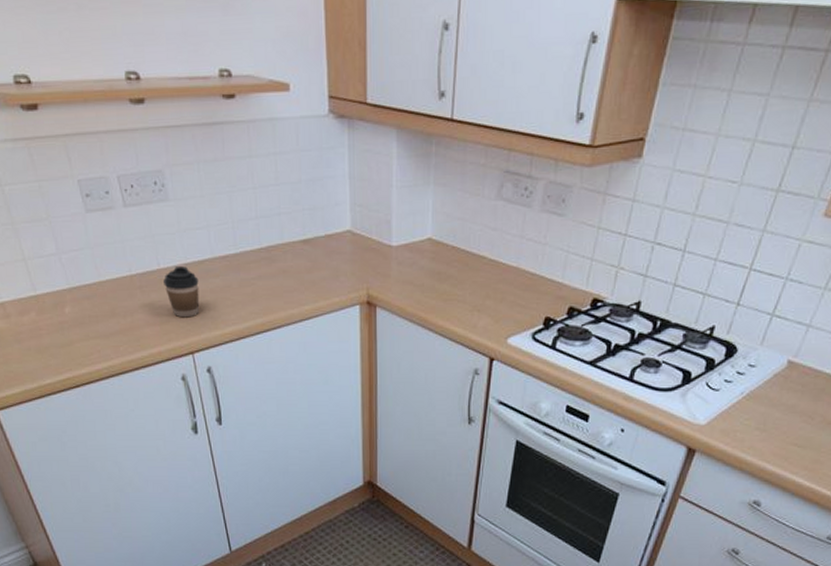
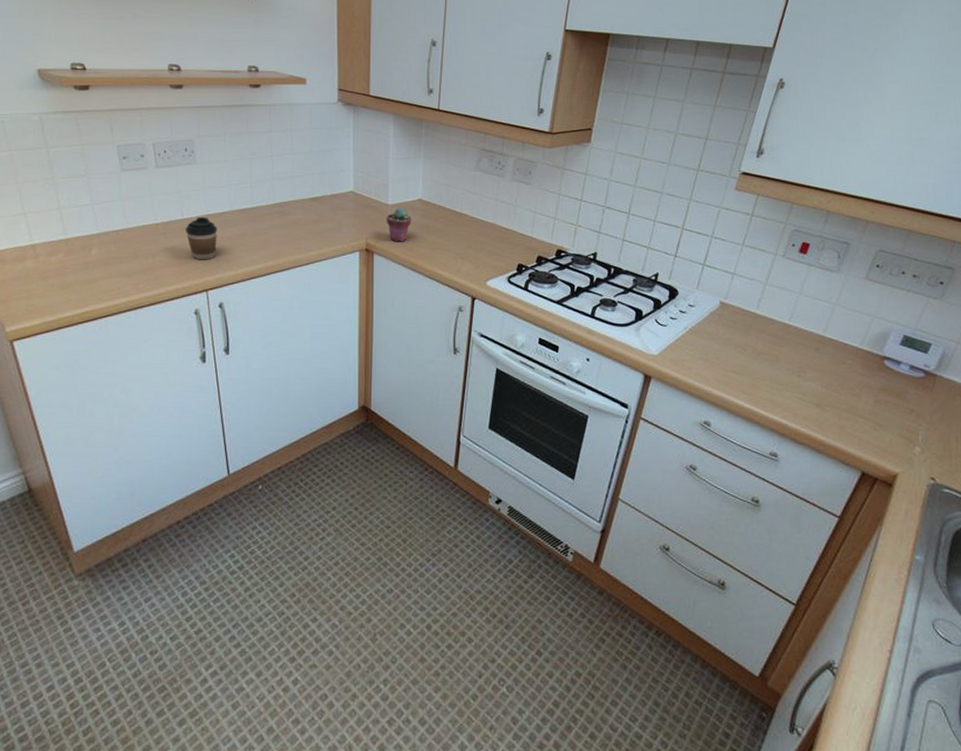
potted succulent: none [389,249,420,293] -> present [386,207,412,242]

